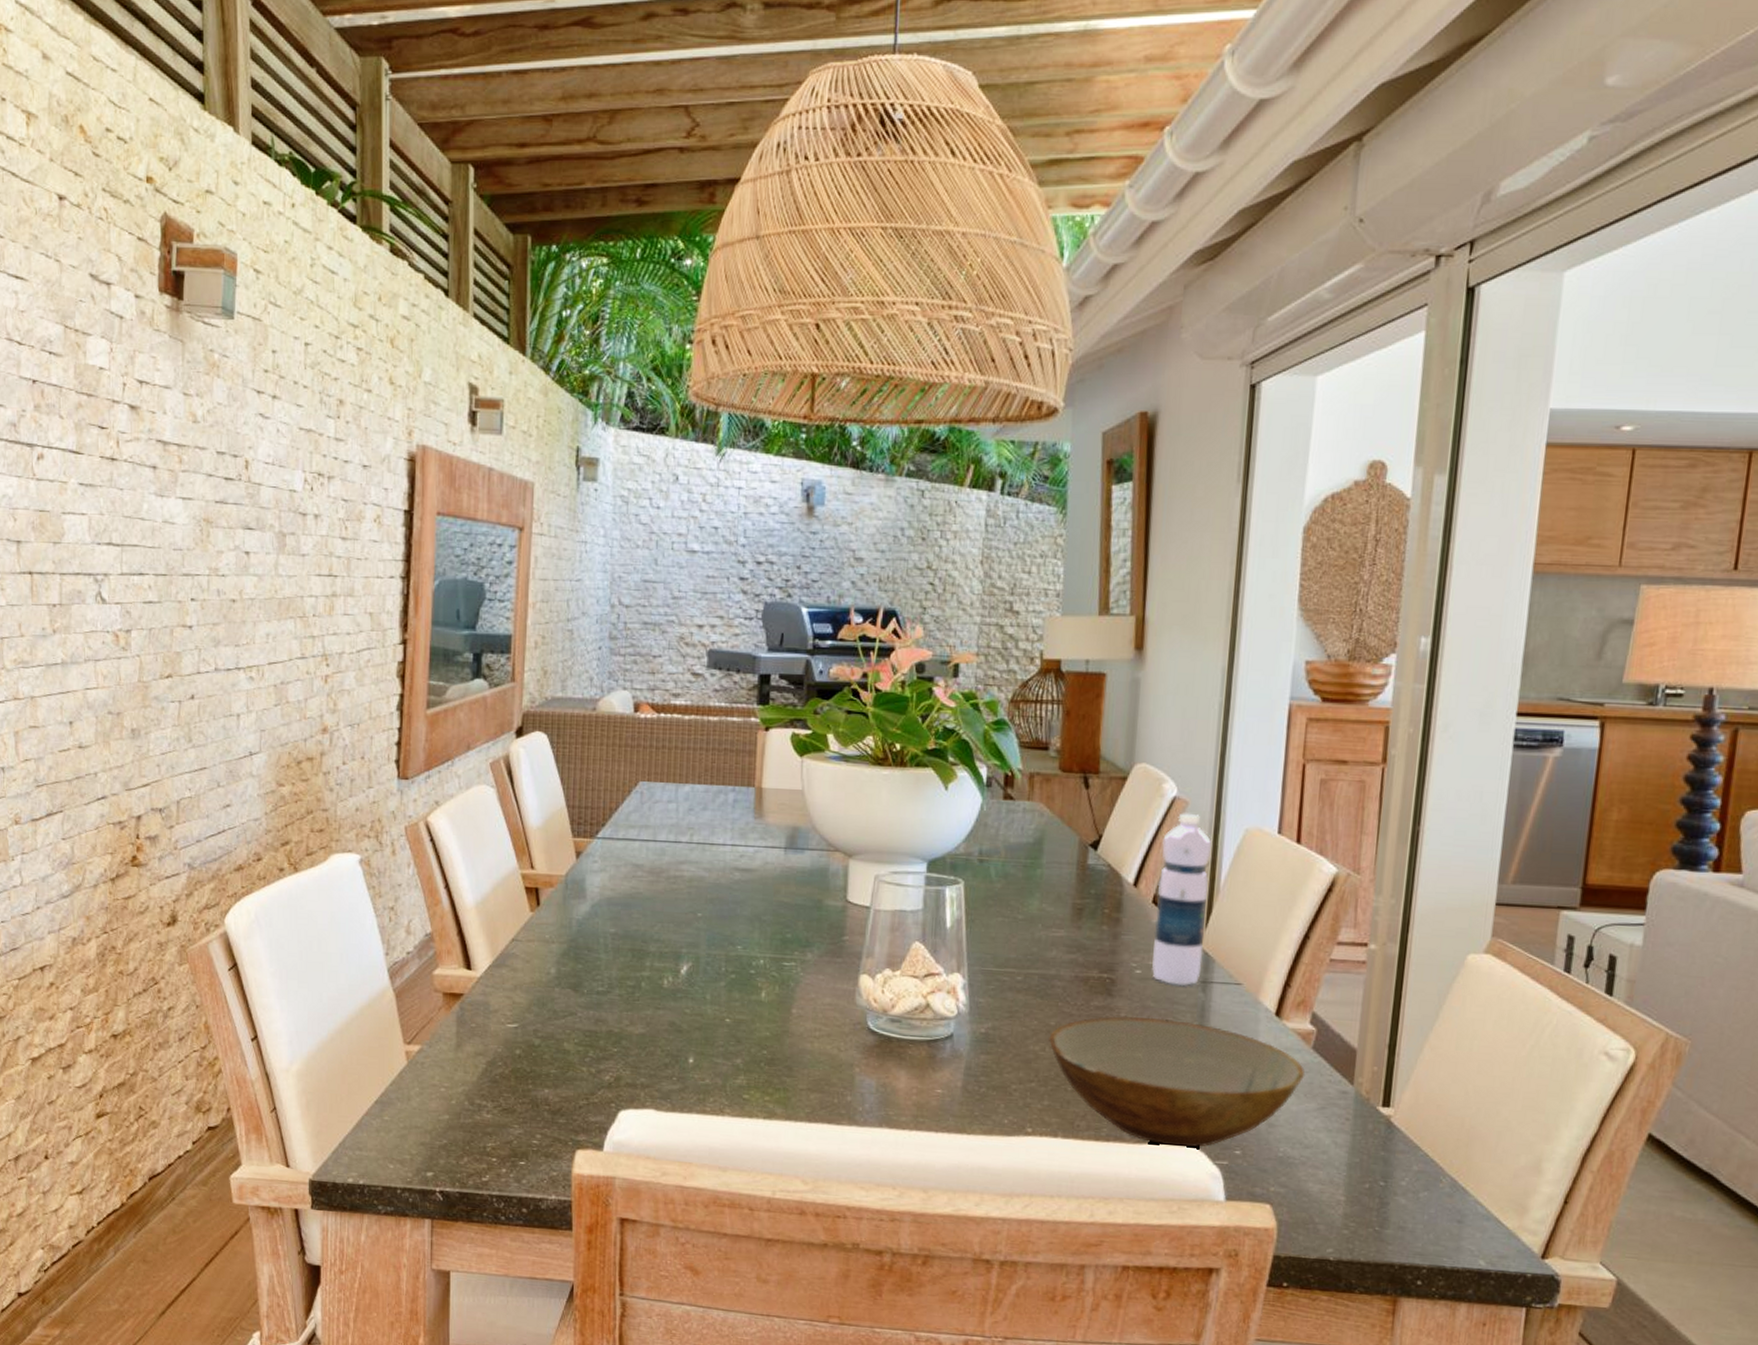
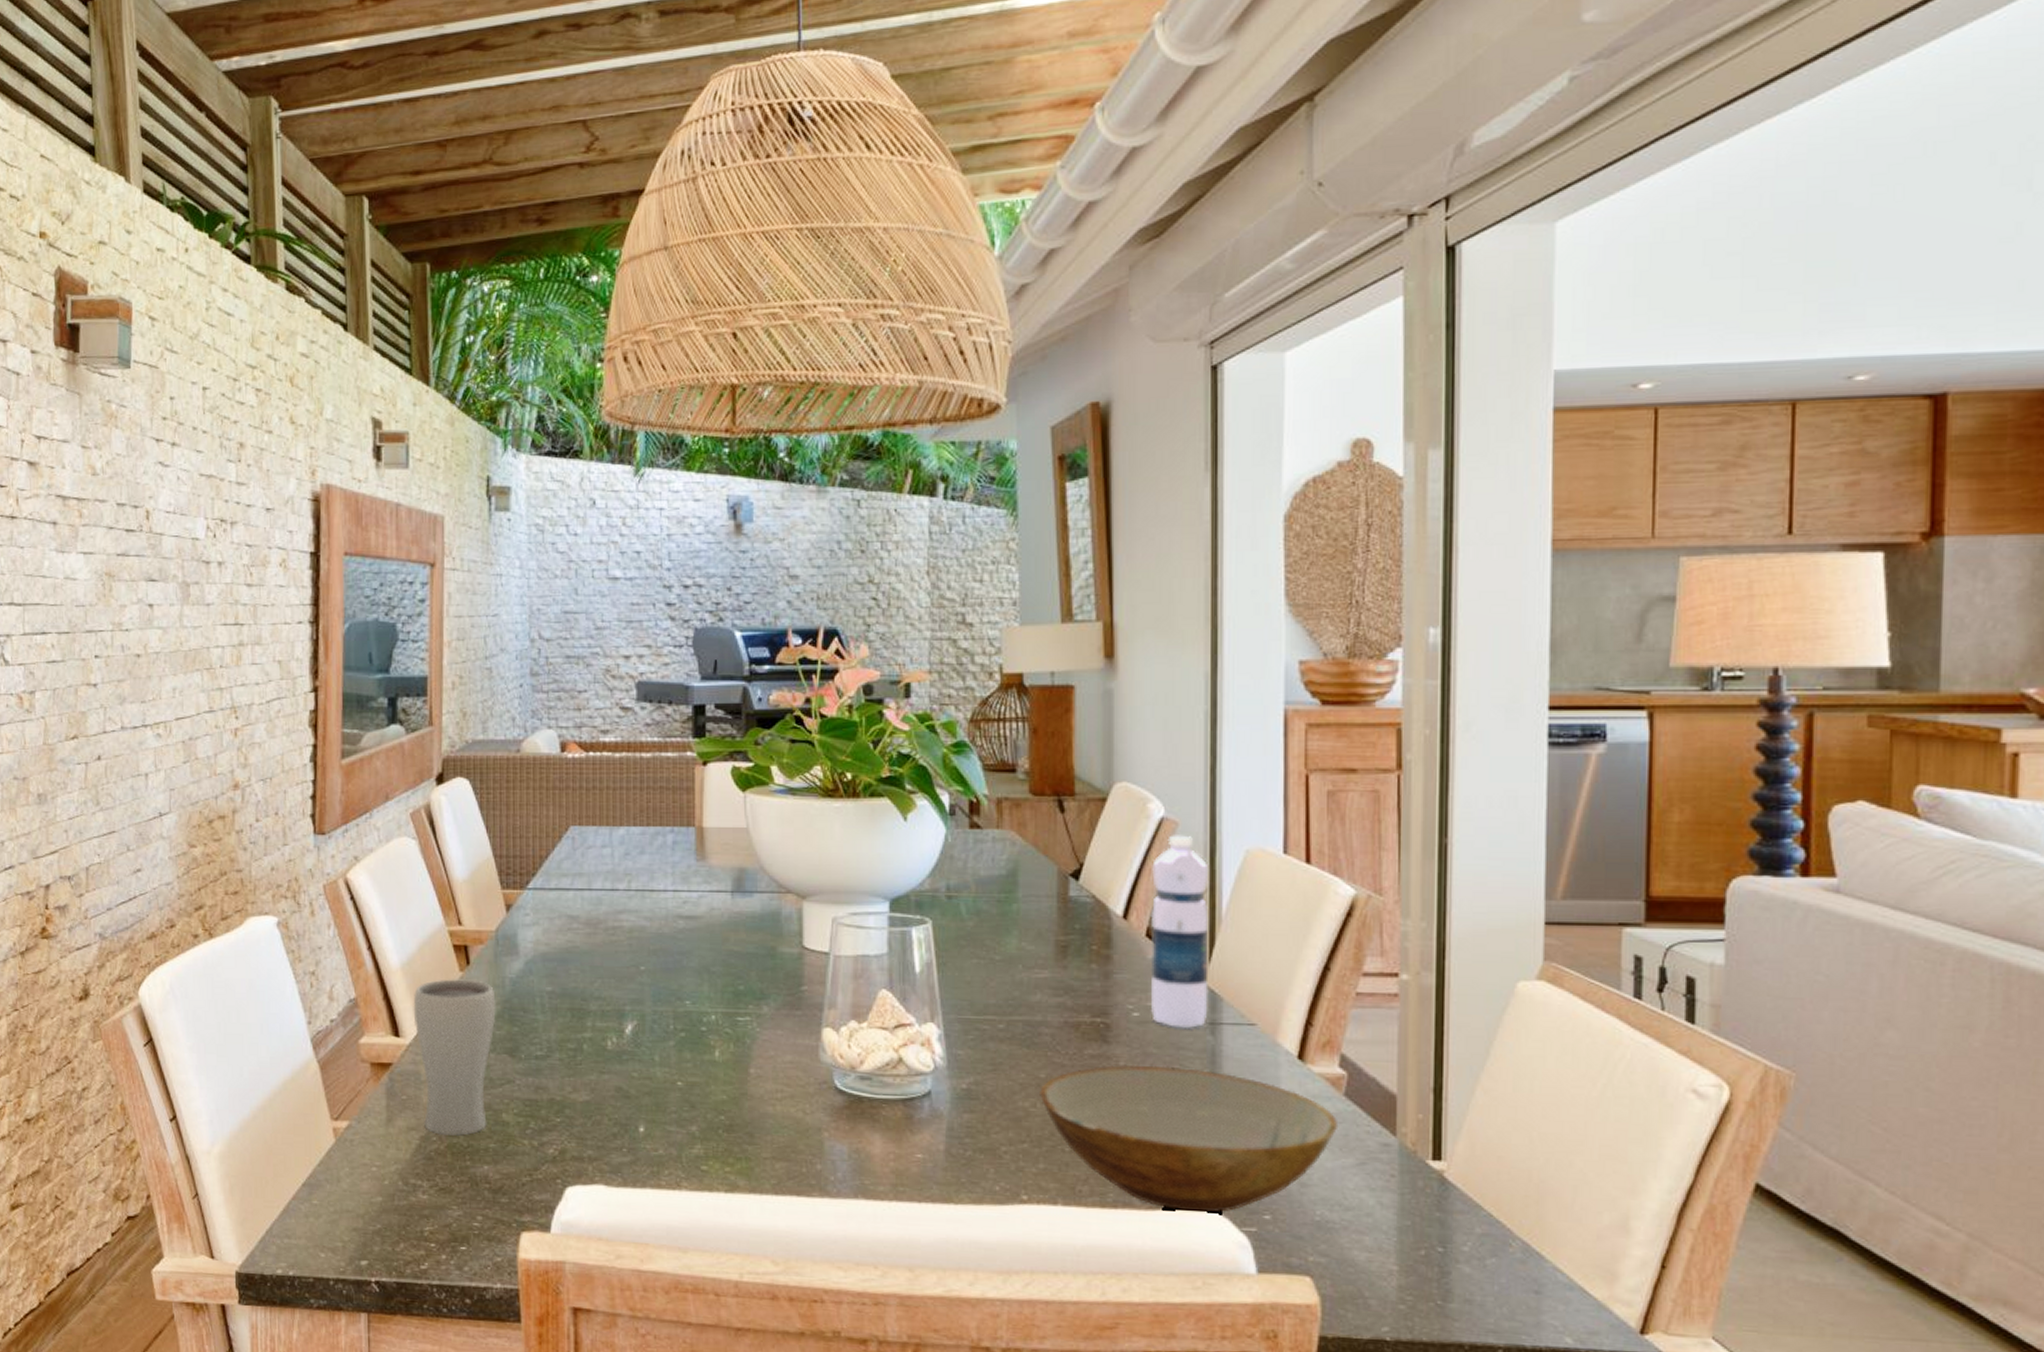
drinking glass: none [485,918,563,1062] -> present [413,979,496,1136]

